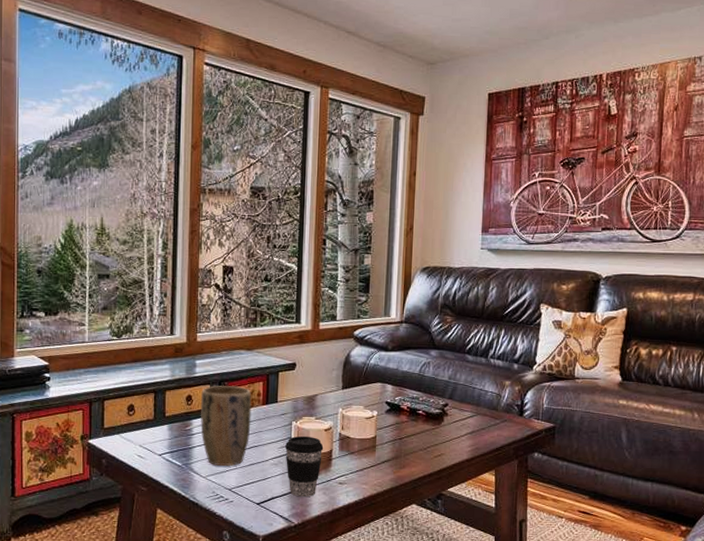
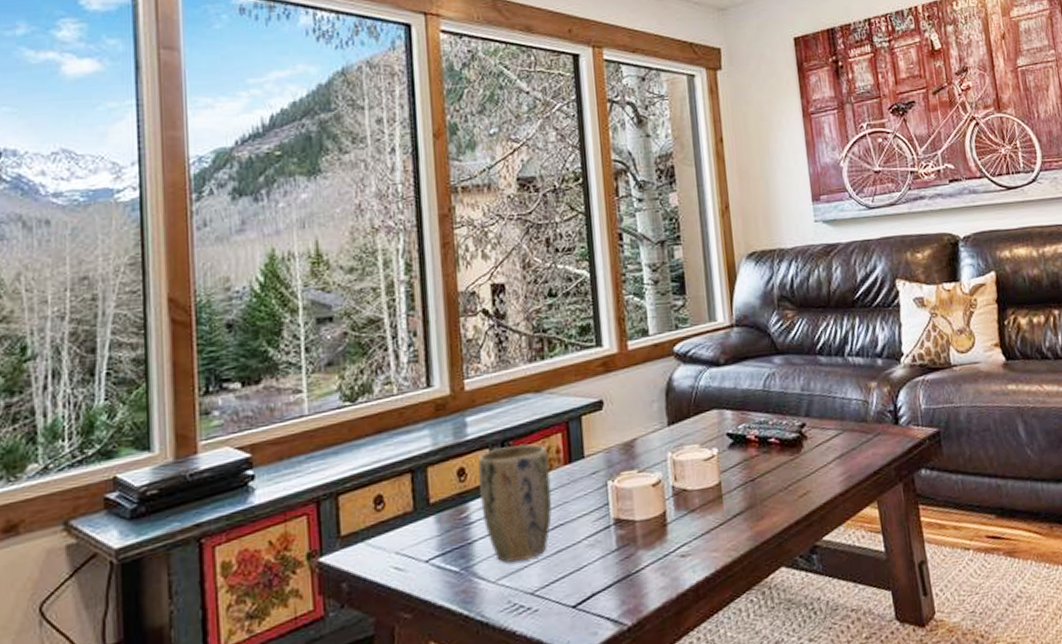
coffee cup: present [285,435,324,497] -> none [602,497,654,586]

